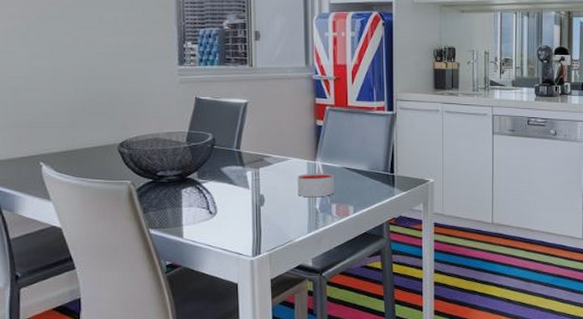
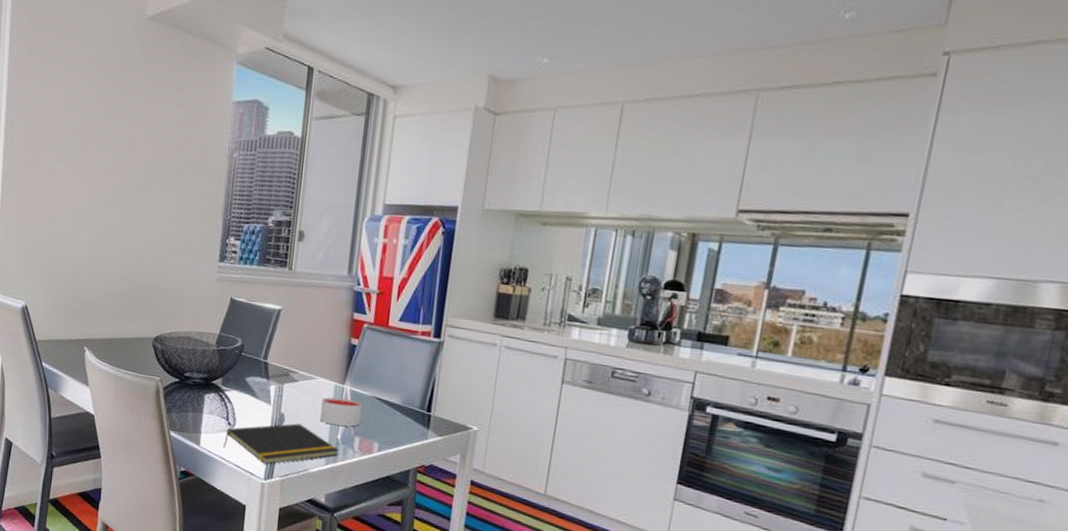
notepad: none [207,201,319,243] -> present [223,423,339,465]

